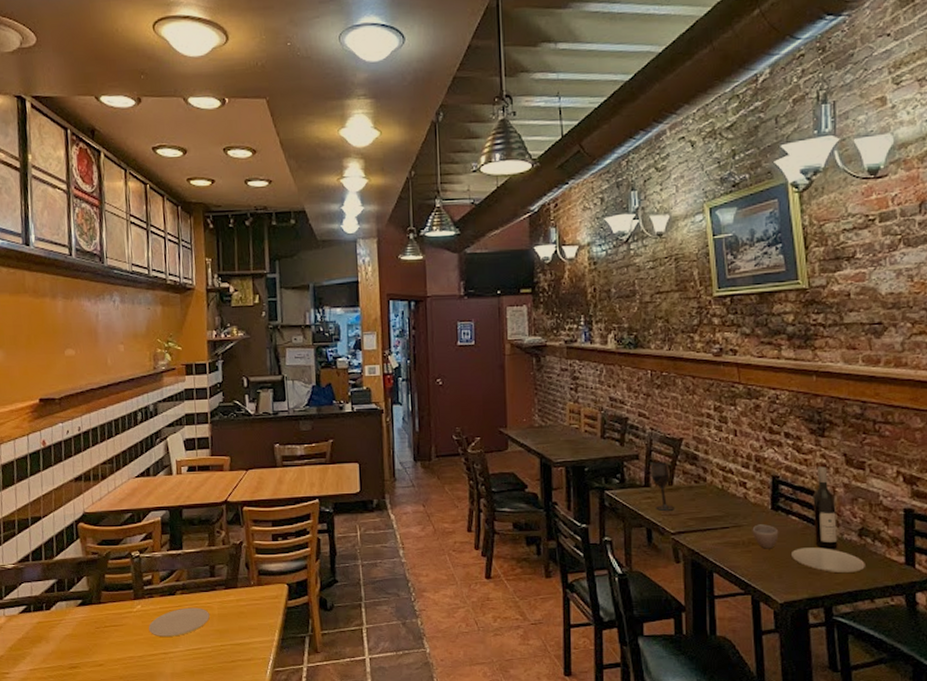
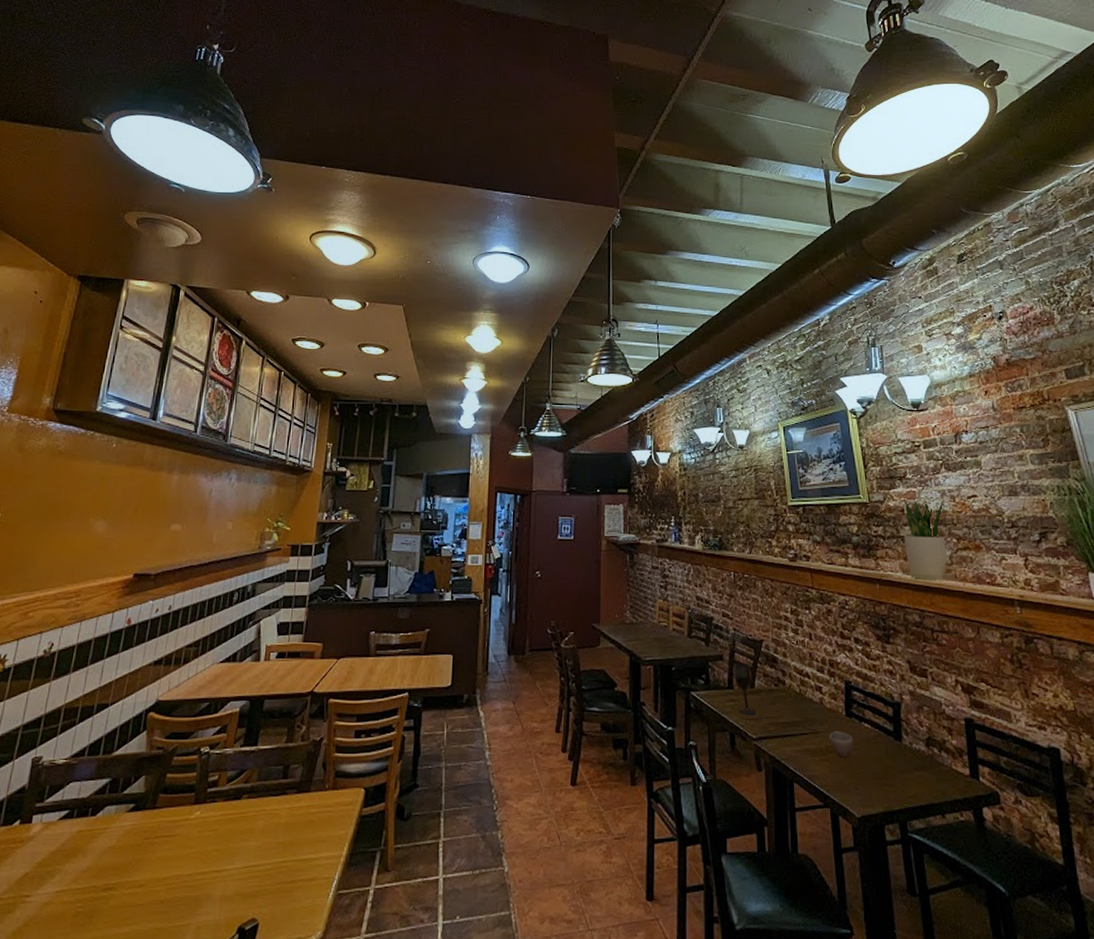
plate: present [148,607,210,638] -> none [204,814,275,852]
plate: present [792,548,865,572] -> none [866,757,934,785]
bottle: present [813,466,838,549] -> none [883,673,908,759]
planter: none [848,279,906,370] -> present [904,499,956,581]

